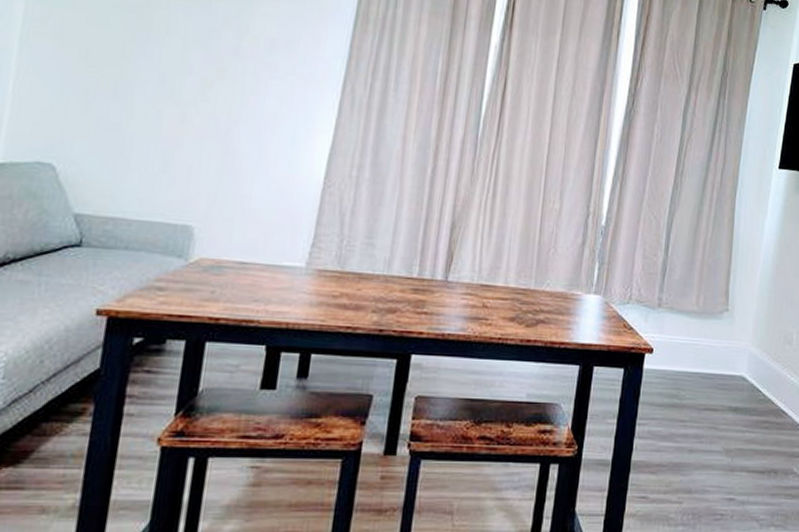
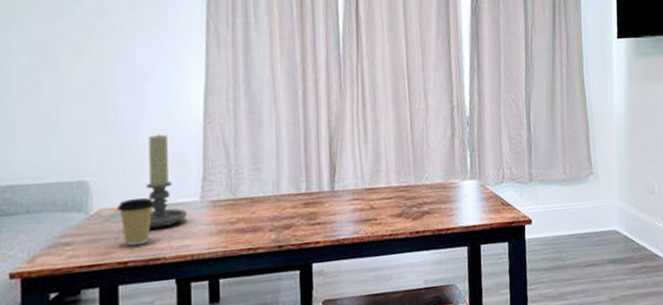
coffee cup: none [218,252,258,304] -> present [117,197,155,247]
candle holder: none [248,189,290,289] -> present [146,134,187,229]

